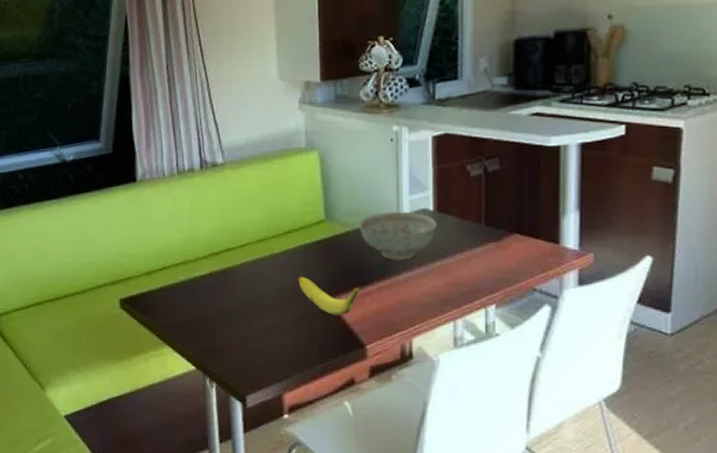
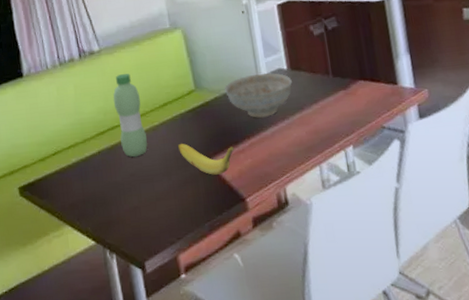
water bottle: none [232,192,264,285] -> present [113,73,148,158]

